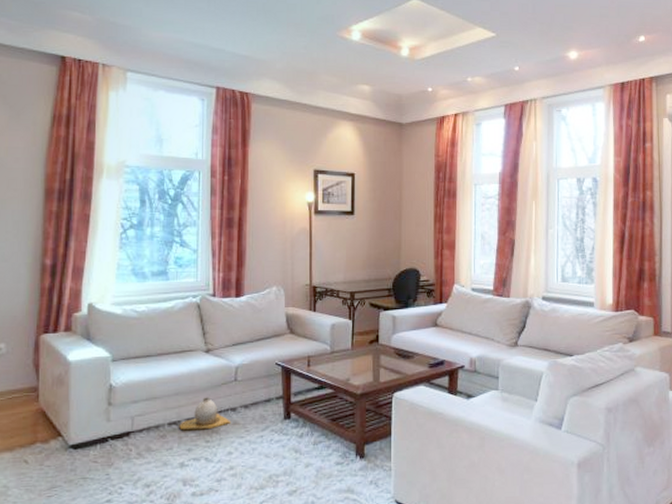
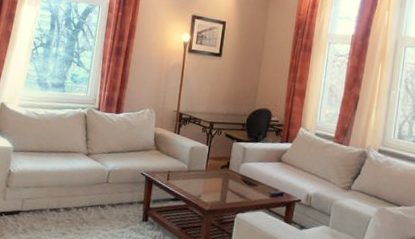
vase: present [178,397,231,431] -> none [57,192,100,220]

